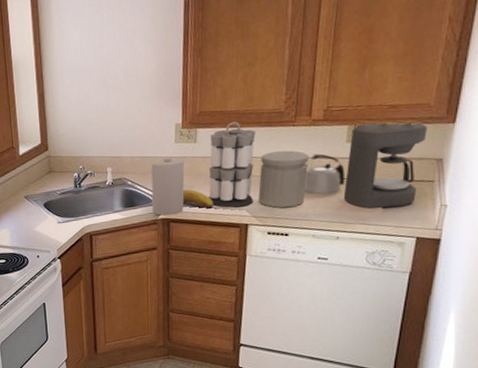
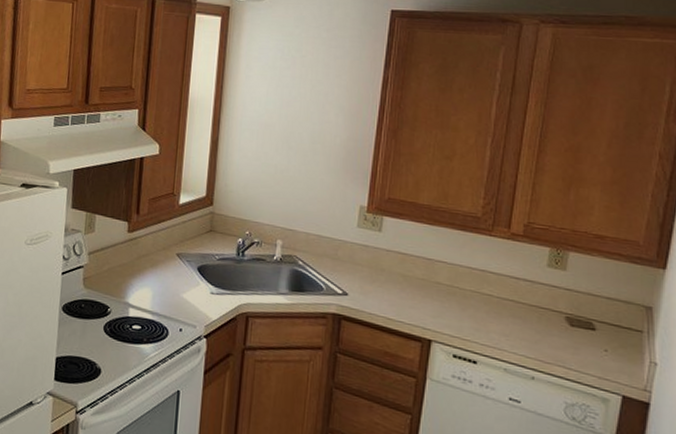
paper towel holder: present [150,157,185,216] -> none [322,241,365,312]
fruit: present [182,189,214,210] -> none [358,283,395,314]
spice rack: present [208,121,256,208] -> none [389,217,448,318]
jar: present [258,150,309,208] -> none [446,260,505,331]
kettle: present [304,153,346,197] -> none [498,272,545,326]
coffee maker: present [343,121,427,210] -> none [541,249,635,355]

